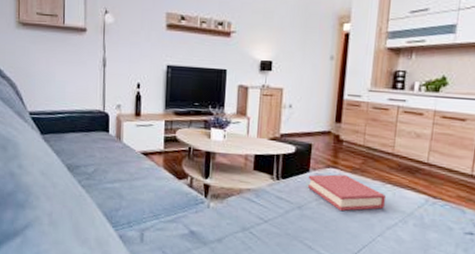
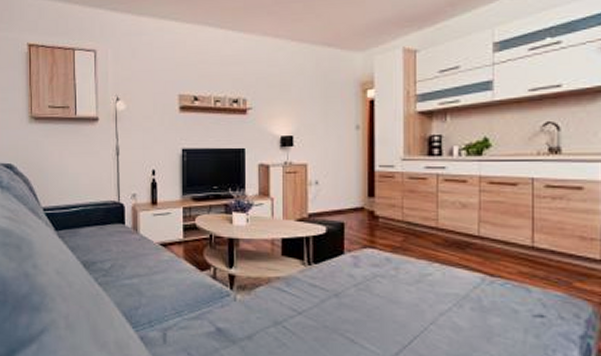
hardback book: present [307,174,387,211] -> none [343,255,435,296]

